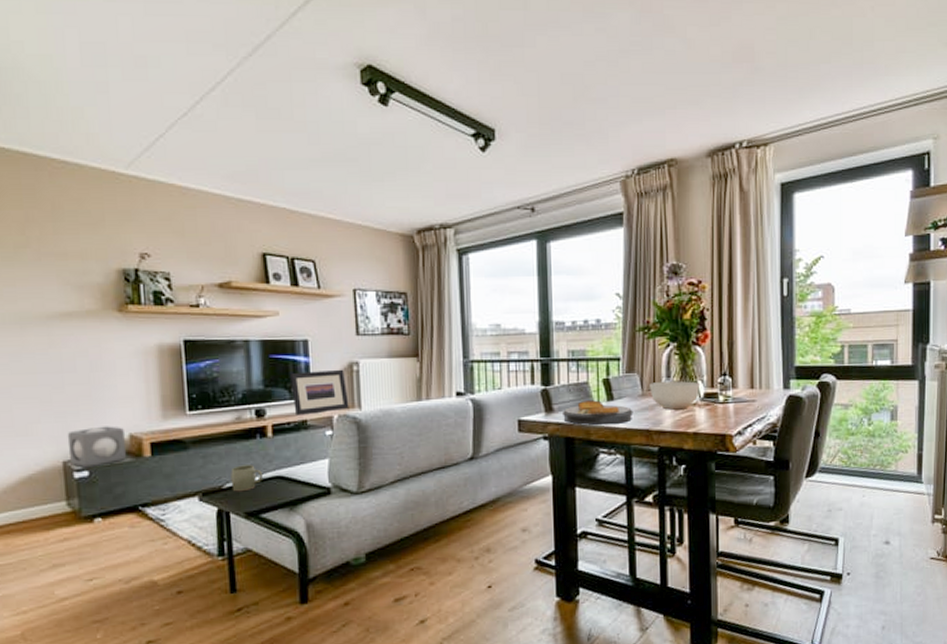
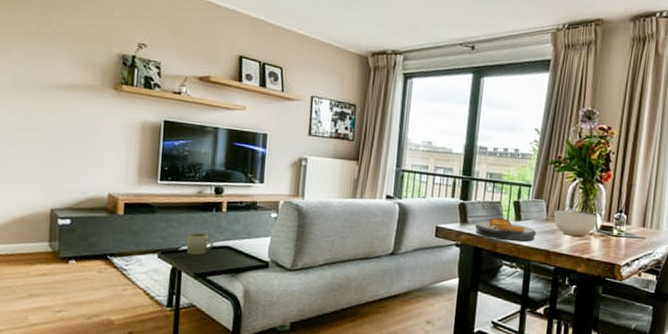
speaker: present [67,426,127,468] -> none [57,183,104,218]
picture frame: present [289,369,349,415] -> none [247,160,295,198]

